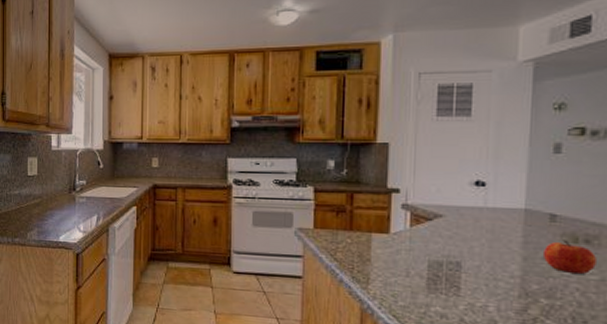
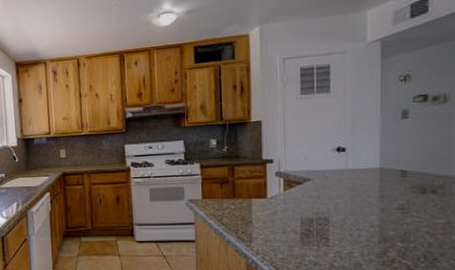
fruit: present [544,241,596,274] -> none [398,193,442,219]

